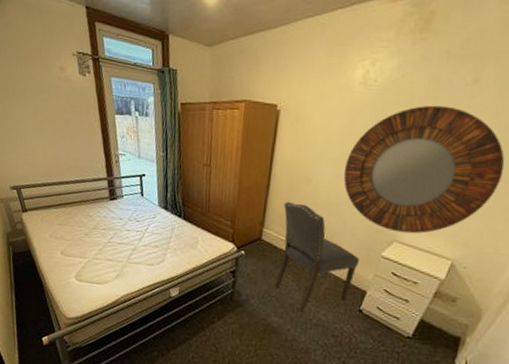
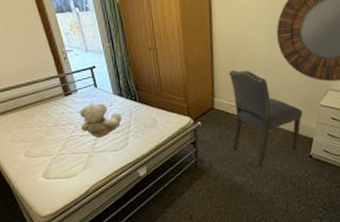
teddy bear: none [121,211,164,249] -> present [79,103,122,138]

